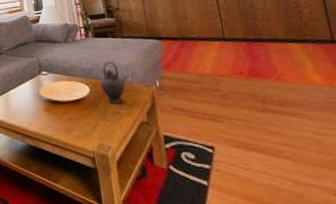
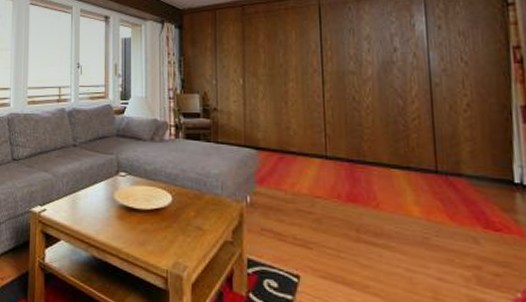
teapot: present [100,61,128,104] -> none [184,168,217,218]

